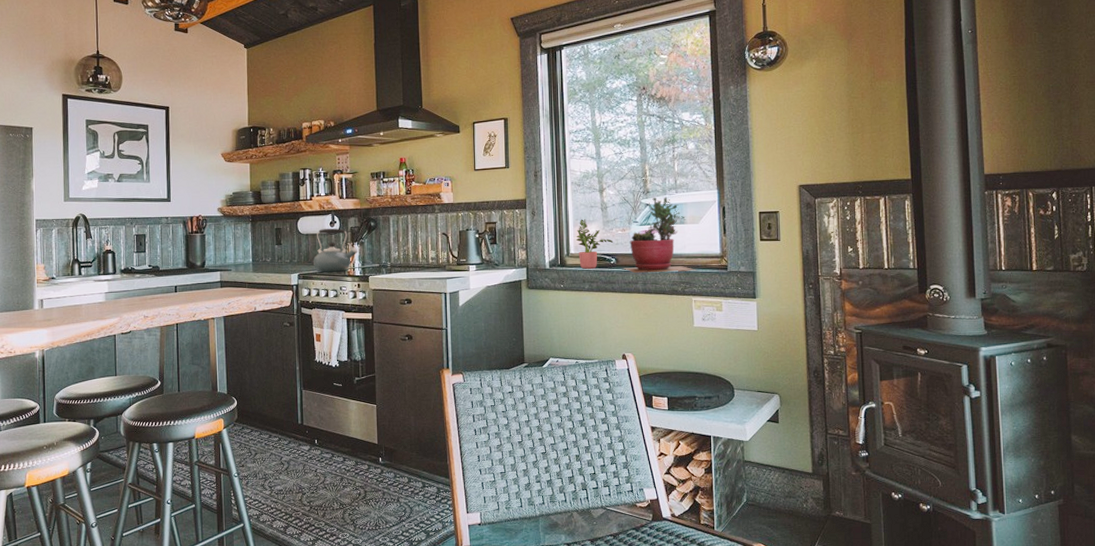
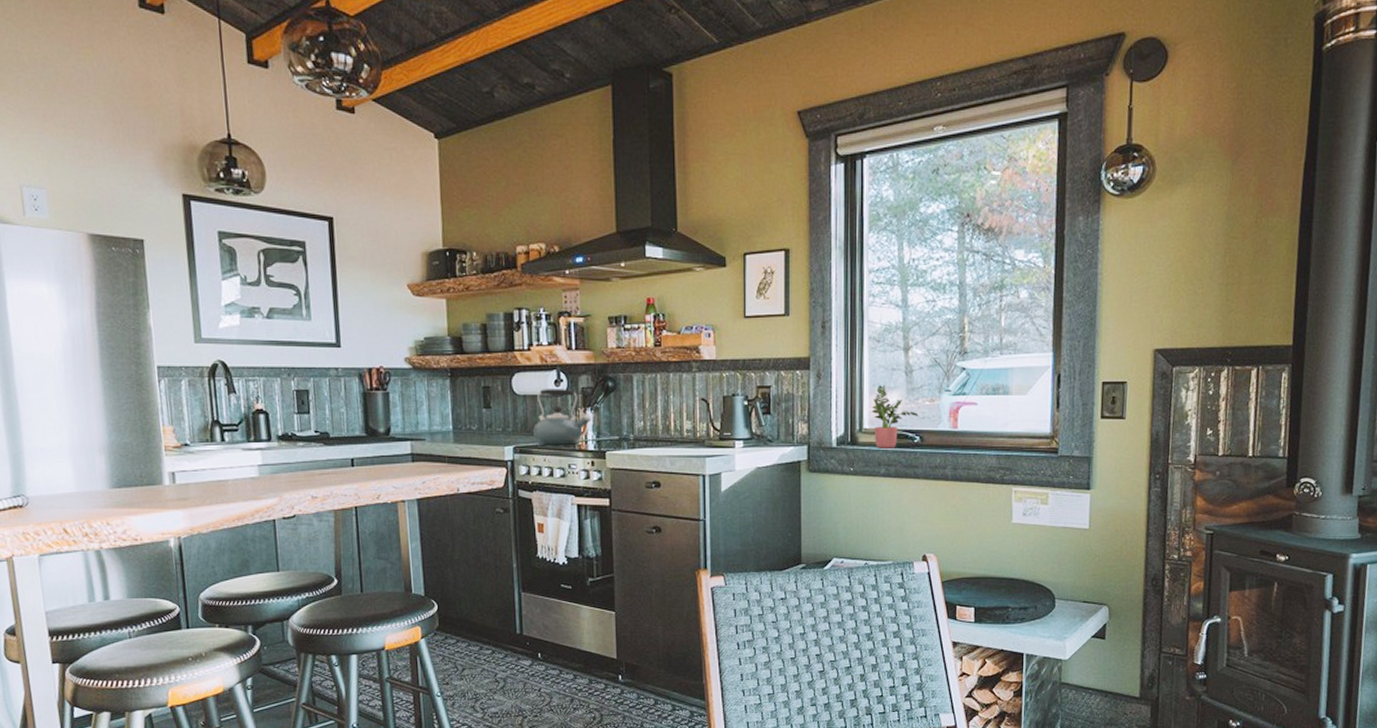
succulent plant: present [623,196,698,273] -> none [929,359,1021,455]

